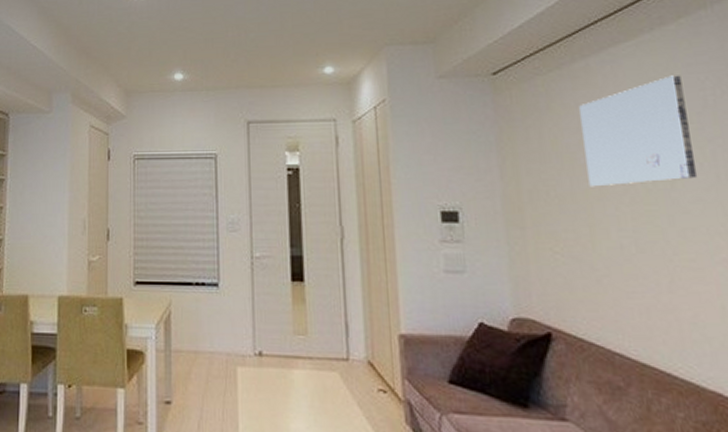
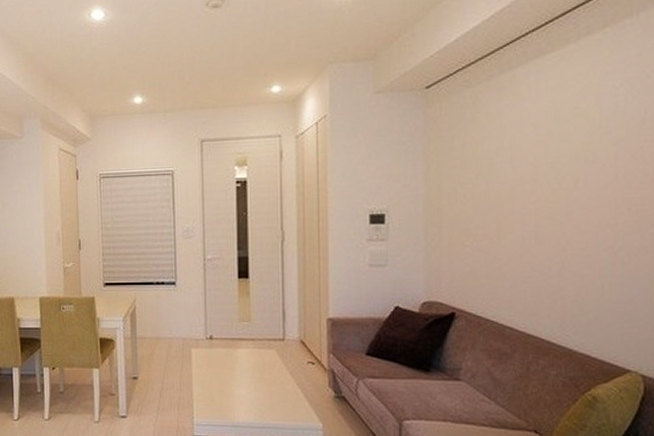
wall art: present [579,75,698,187] -> none [502,83,599,189]

